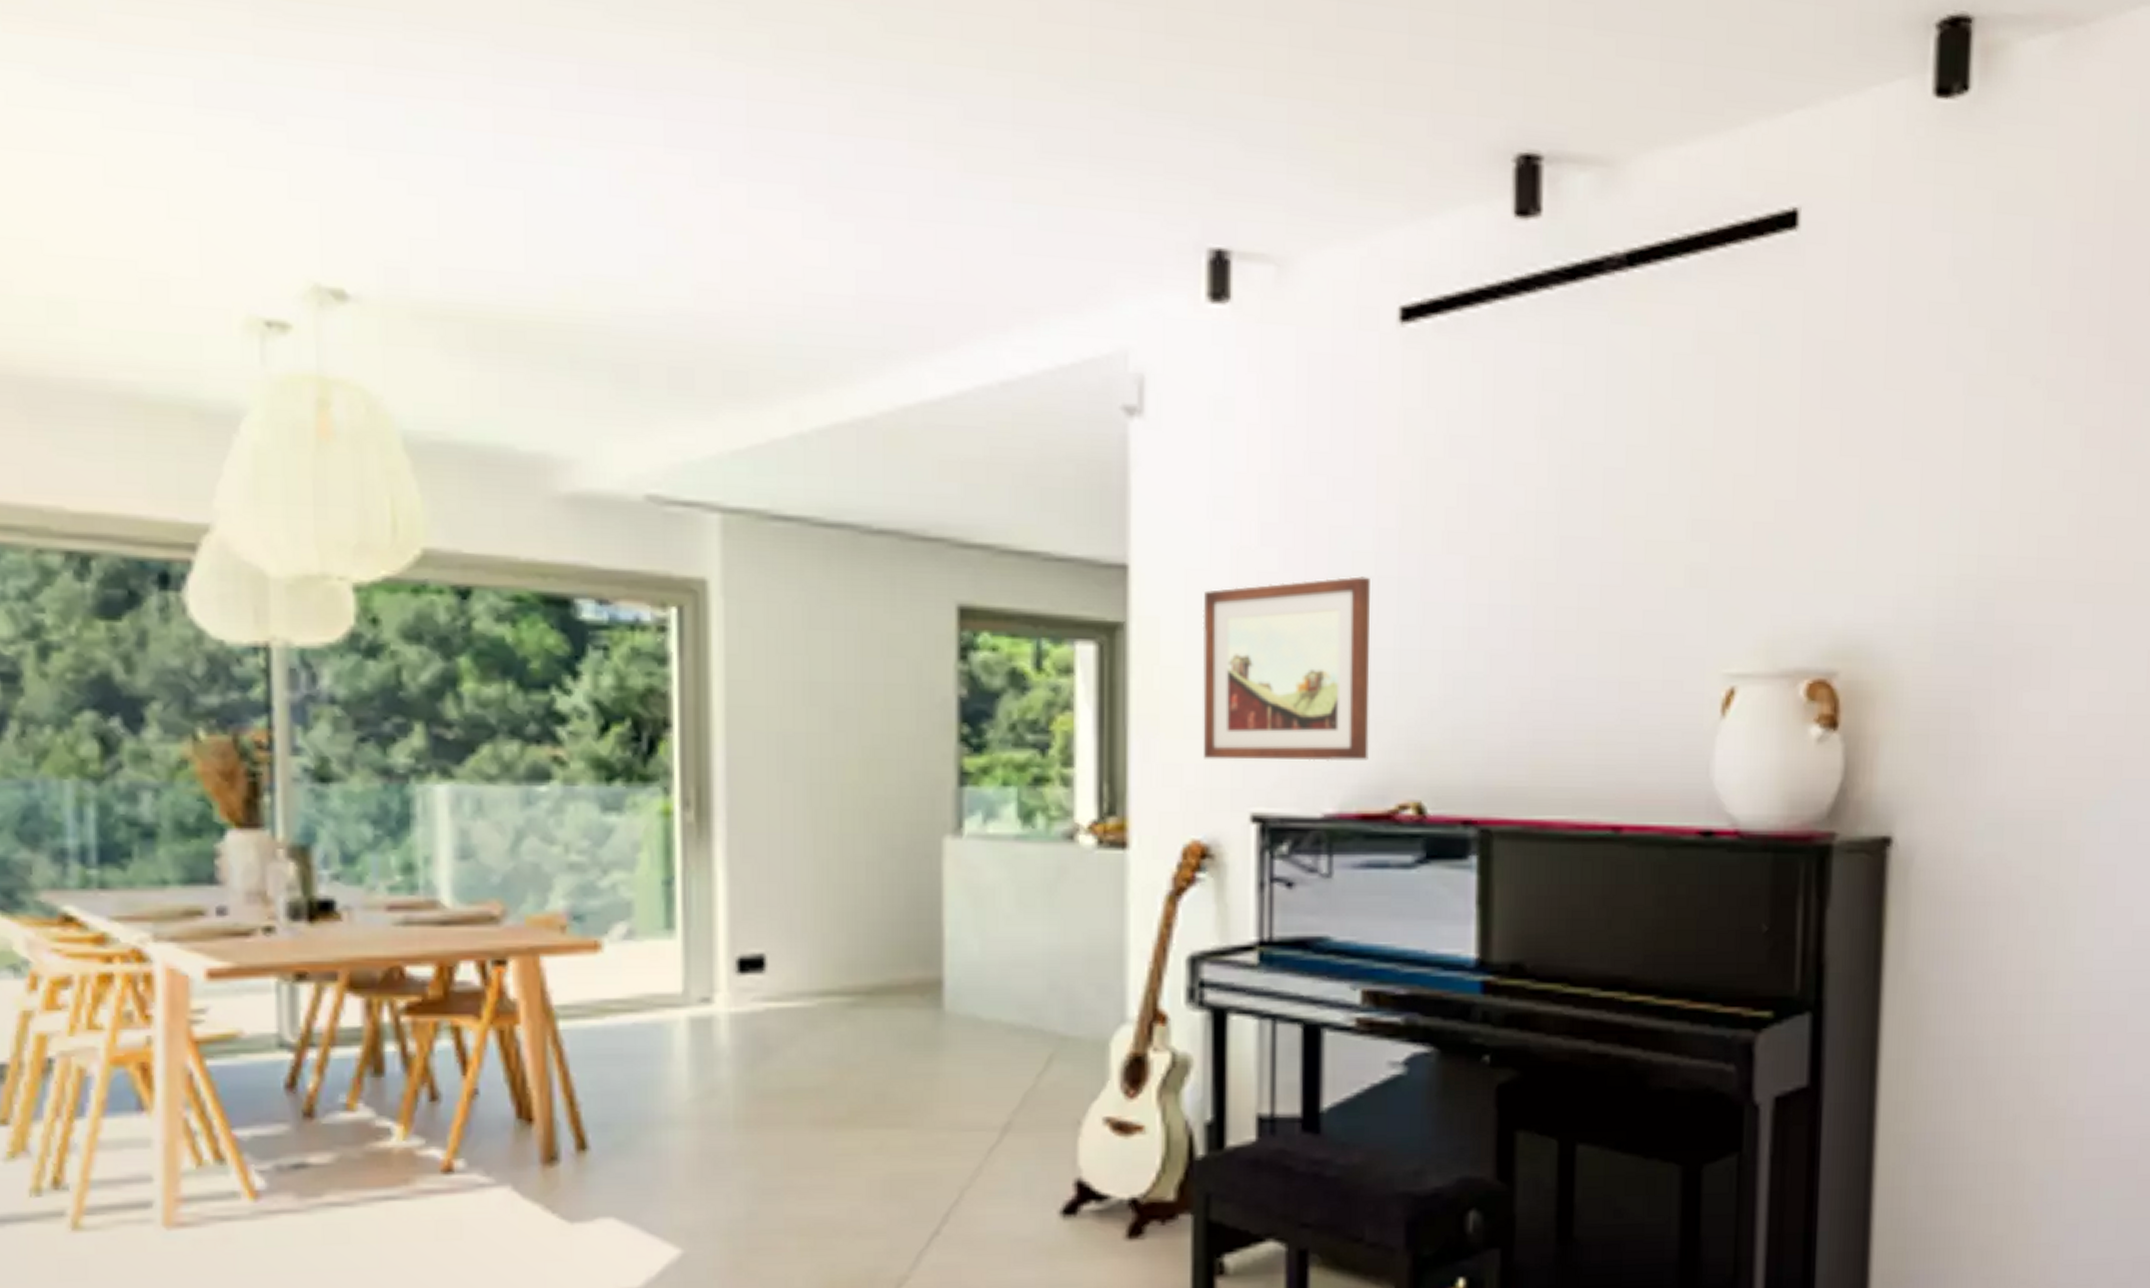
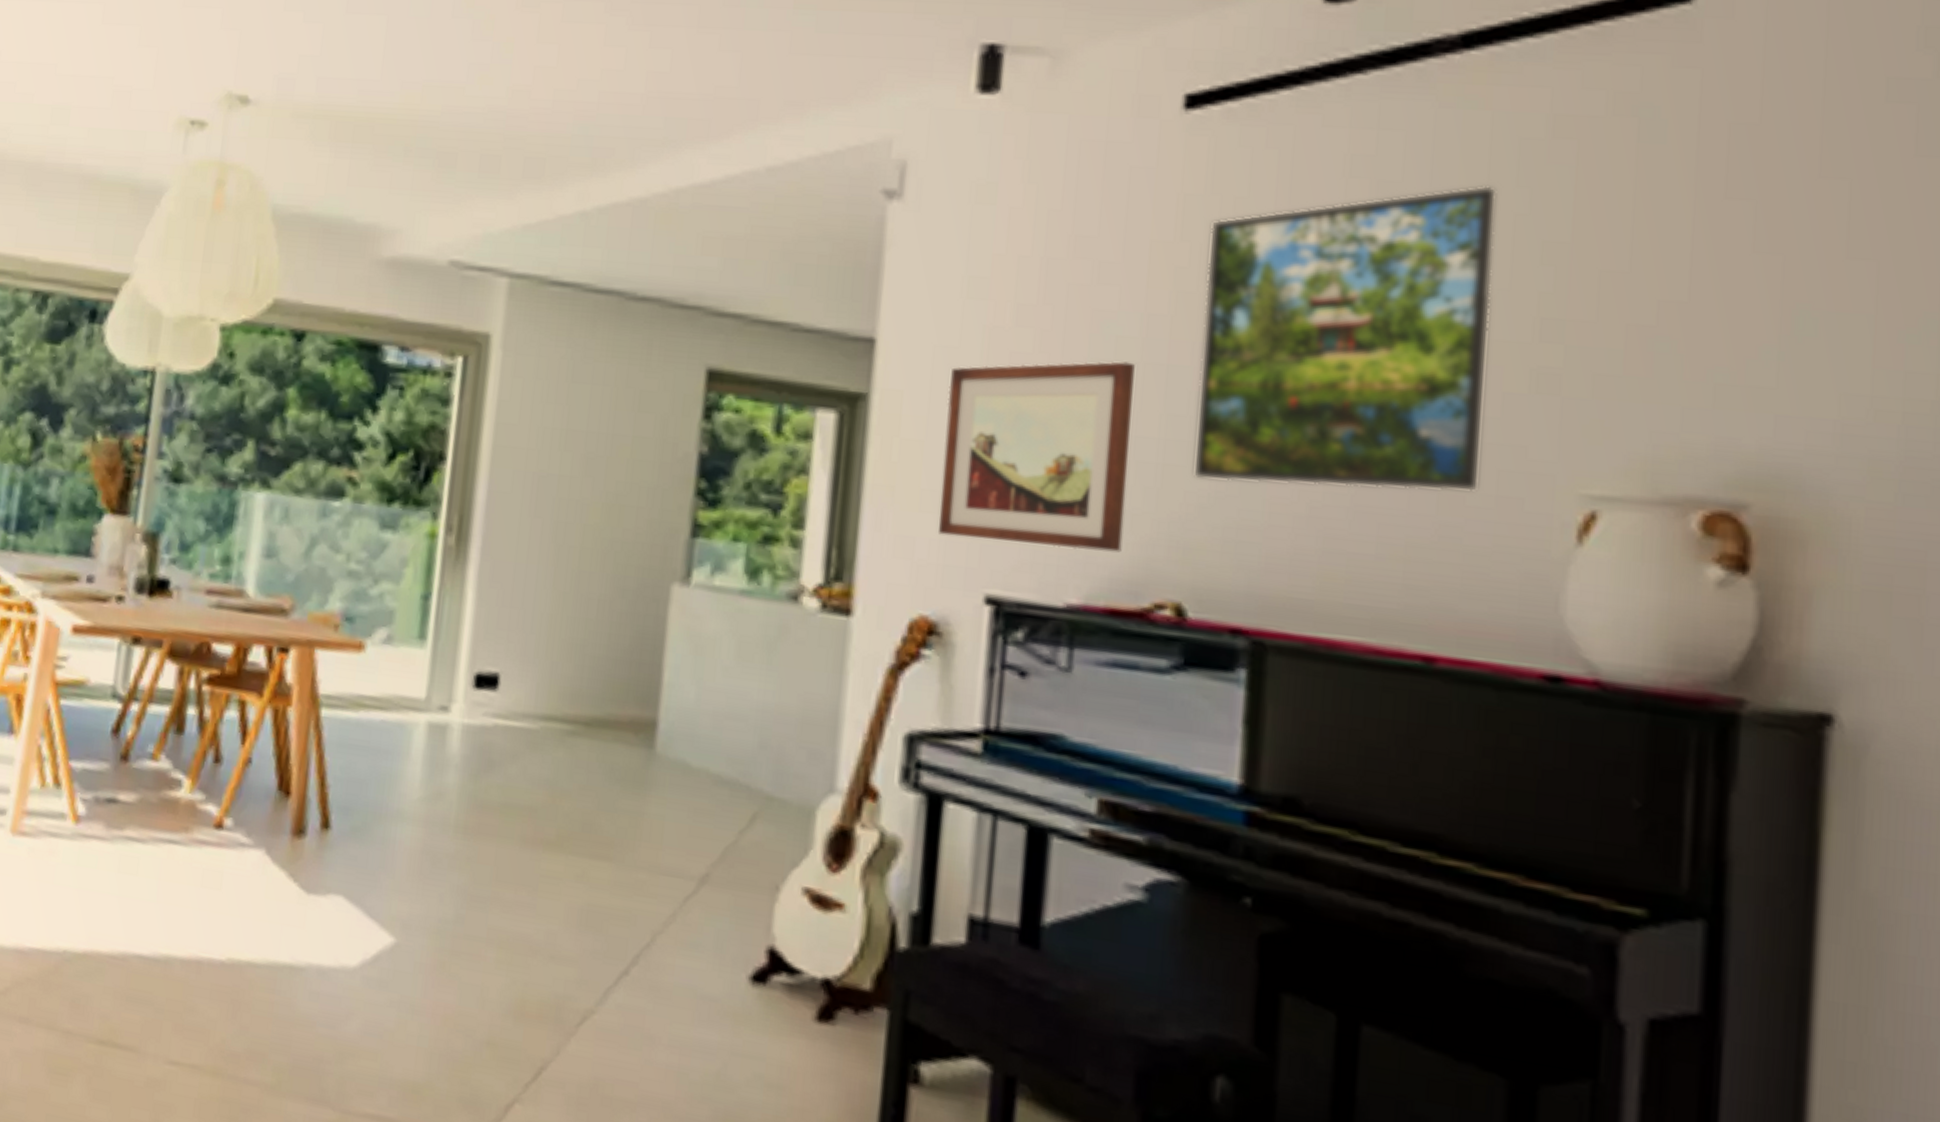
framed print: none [1424,398,1657,685] -> present [1192,185,1497,493]

